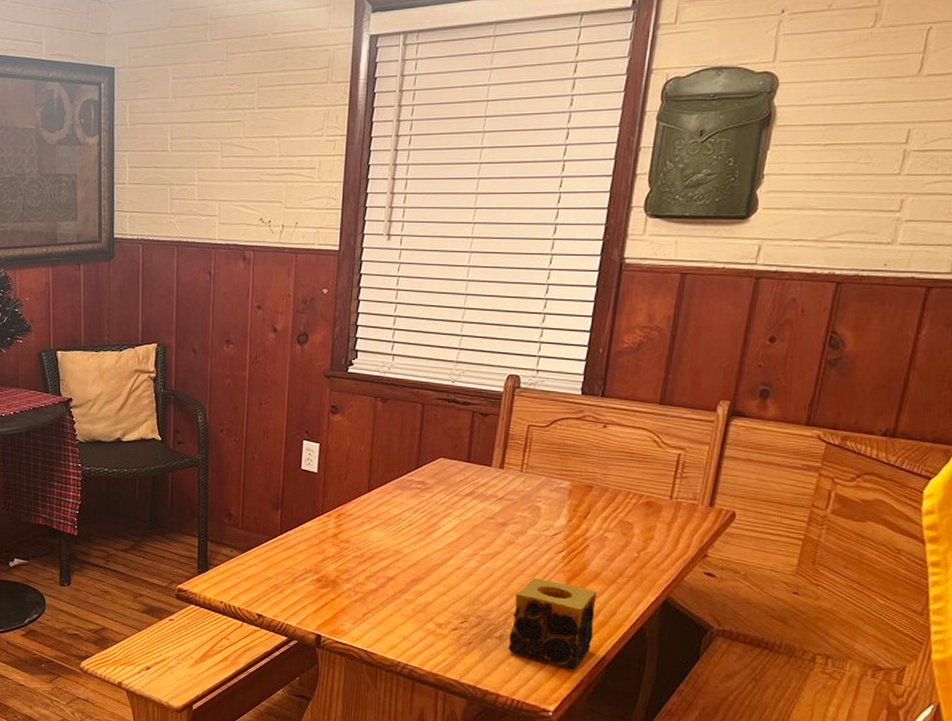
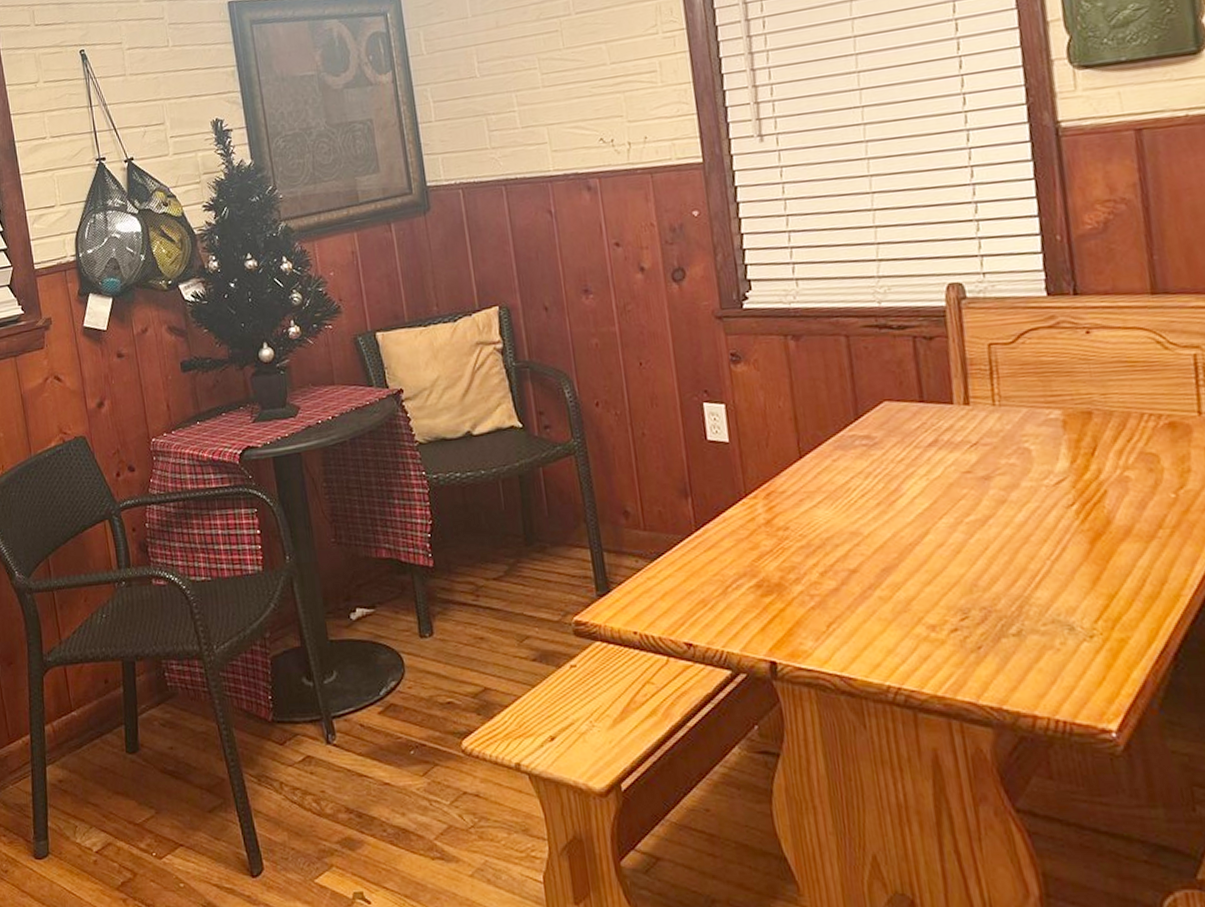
candle: present [508,578,597,669] -> none [1024,544,1146,667]

